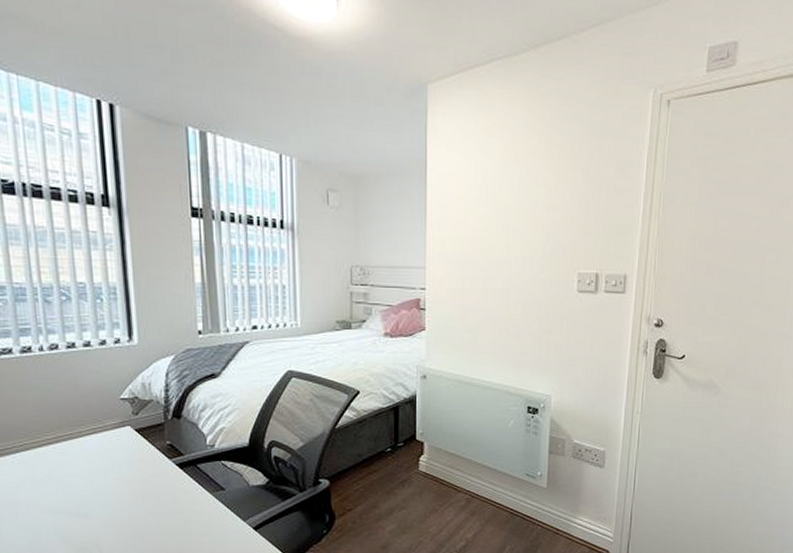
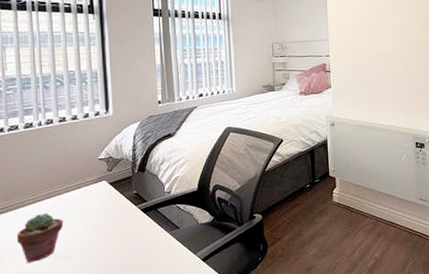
potted succulent: none [17,460,78,519] -> present [16,212,64,263]

